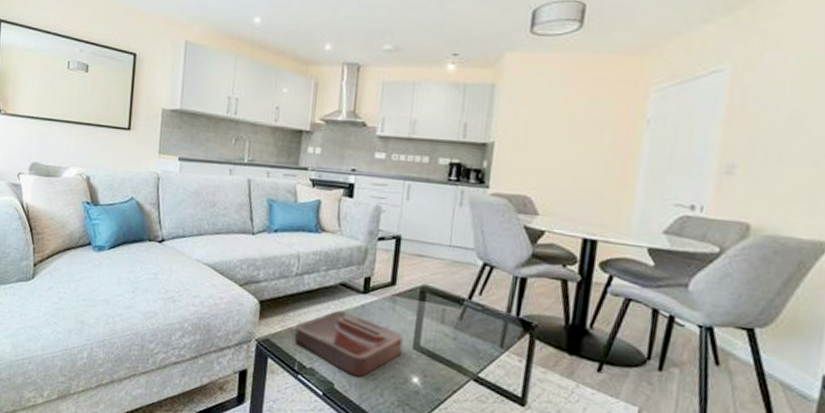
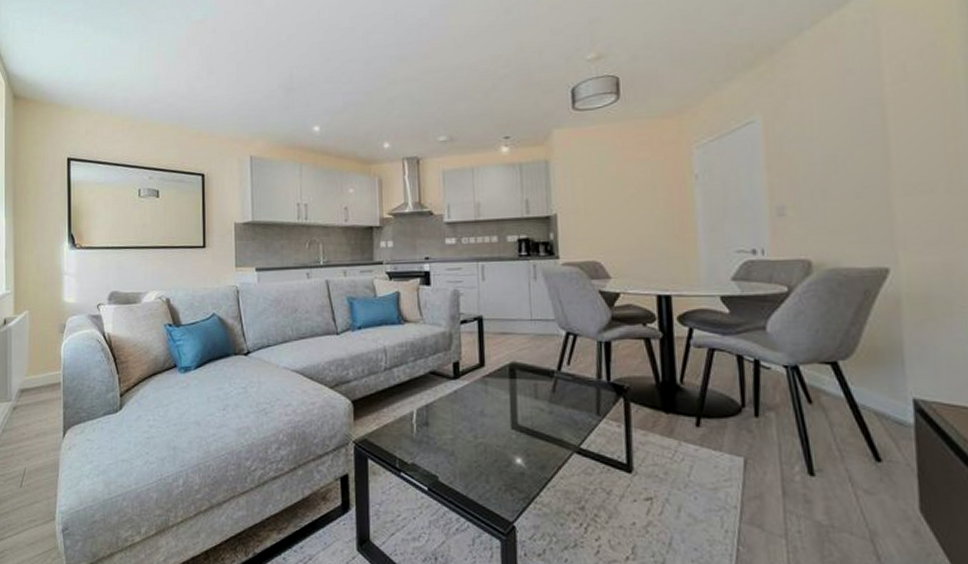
decorative tray: present [294,310,403,378] -> none [391,400,501,466]

